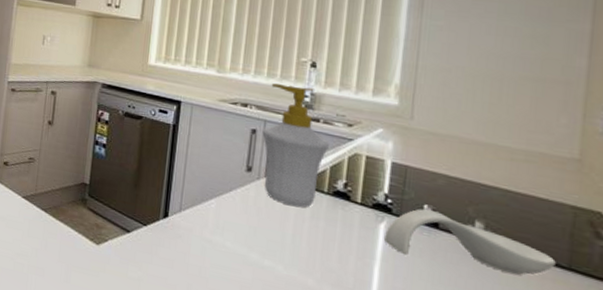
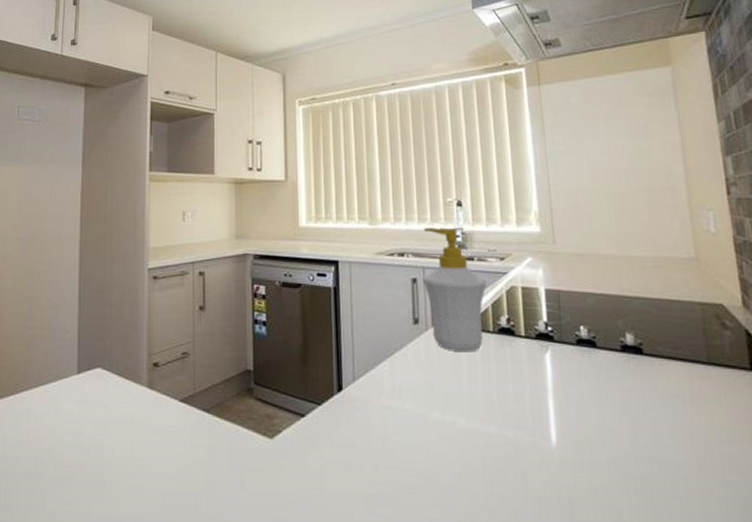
spoon rest: present [384,209,556,275] -> none [552,331,698,381]

